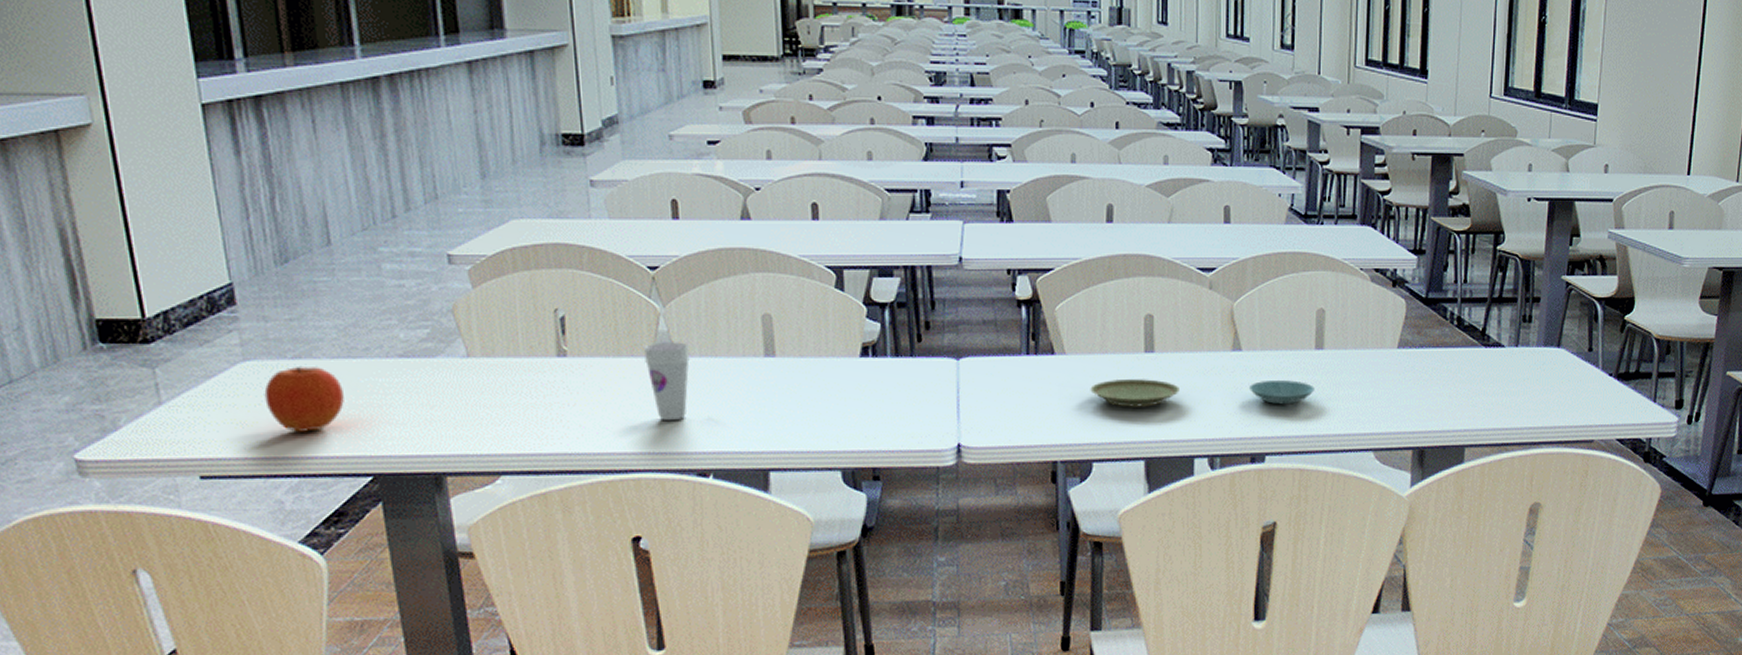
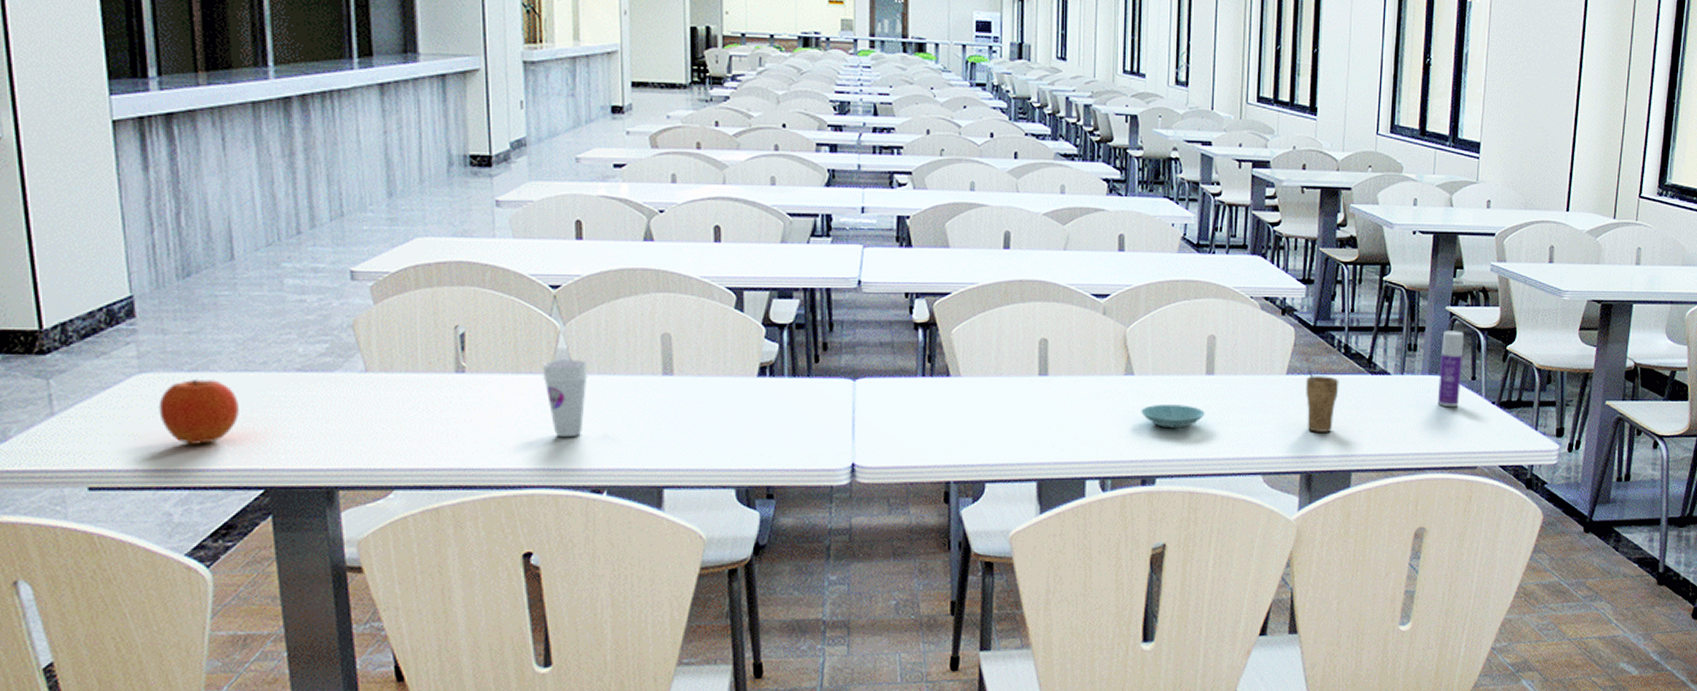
plate: present [1090,379,1179,407] -> none [984,402,1072,429]
cup: none [1418,339,1452,408] -> present [1306,366,1339,434]
bottle: none [1553,301,1581,380] -> present [1437,331,1465,408]

